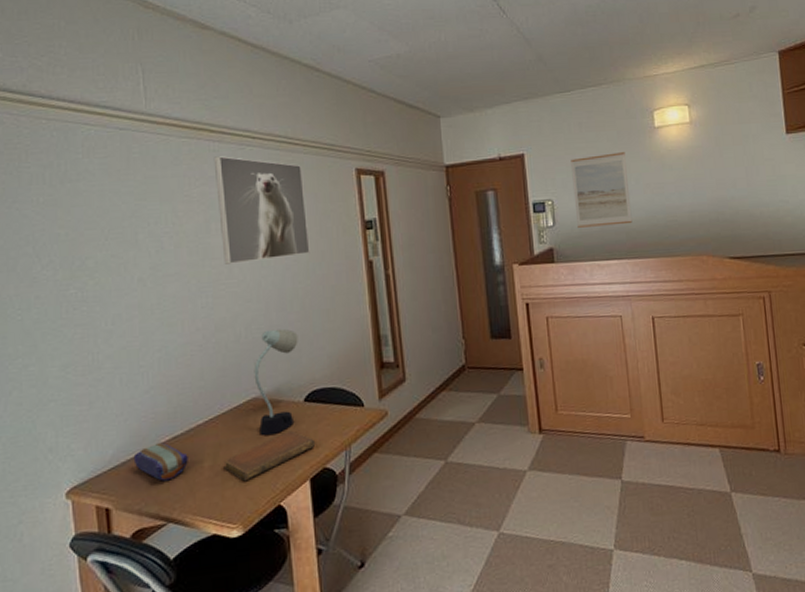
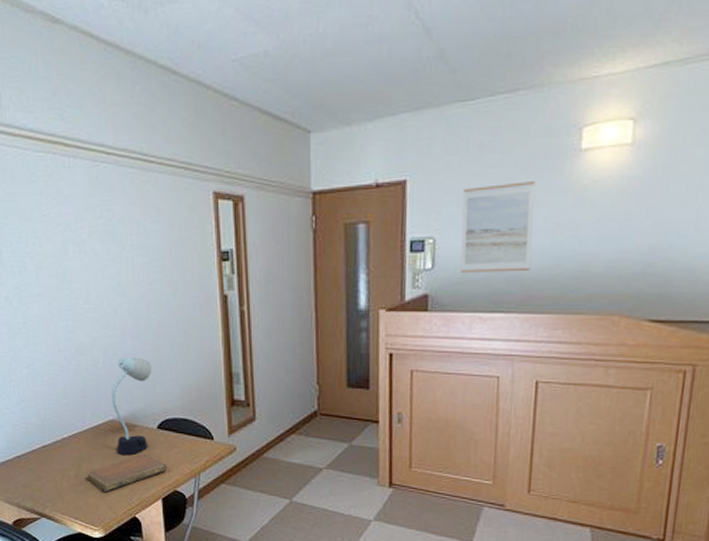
pencil case: present [133,442,188,481] -> none [10,449,56,483]
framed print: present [213,156,310,265] -> none [69,173,165,289]

